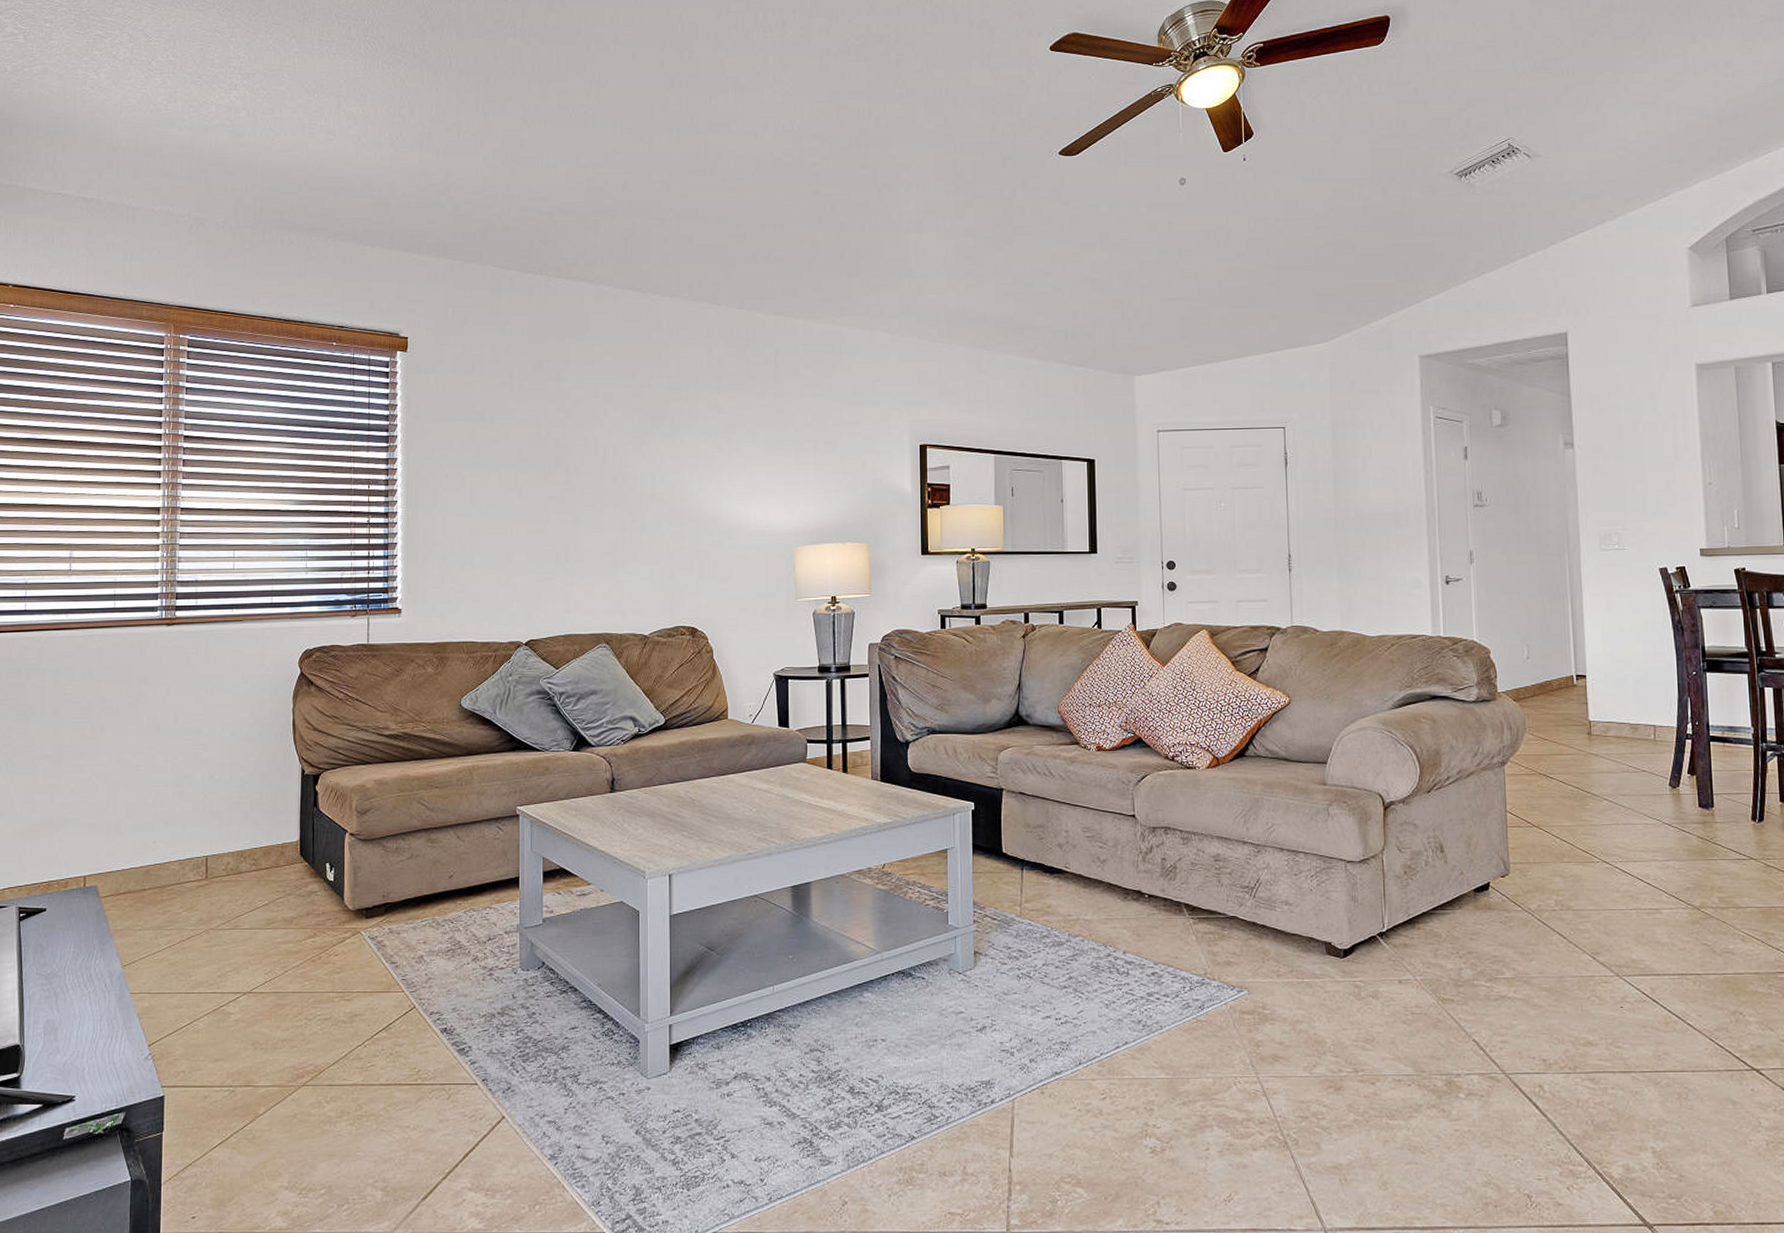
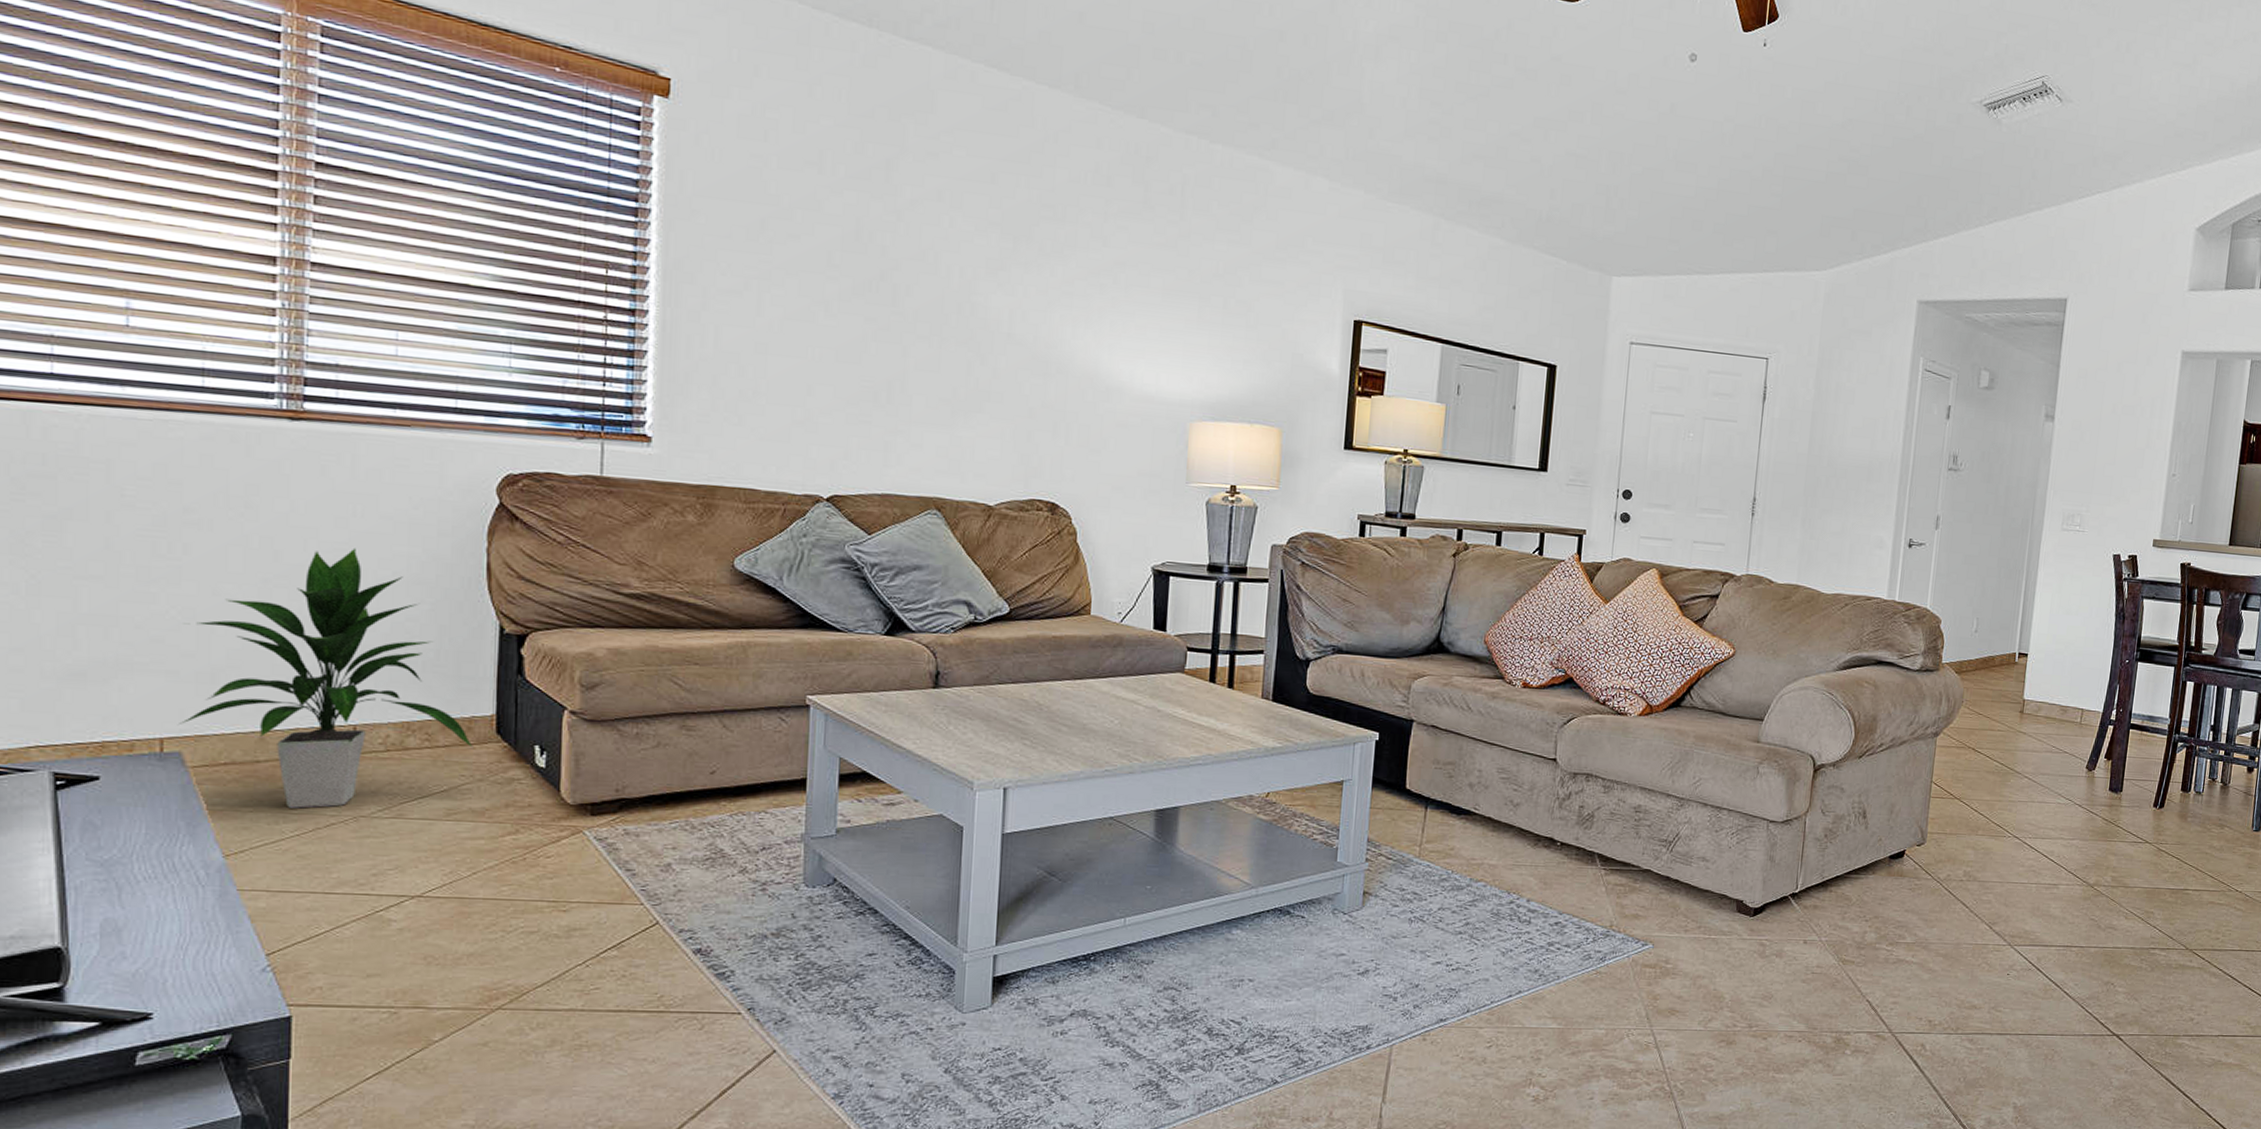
indoor plant: none [96,717,285,925] -> present [179,548,473,809]

